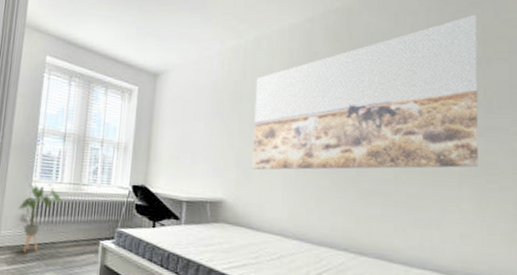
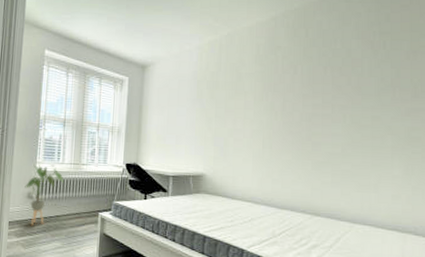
wall art: present [252,14,479,170] -> none [227,15,407,148]

